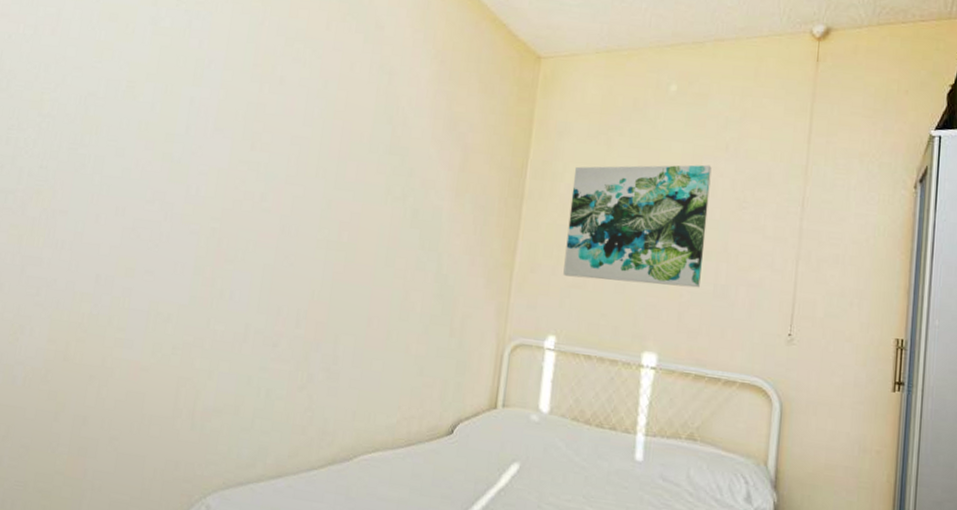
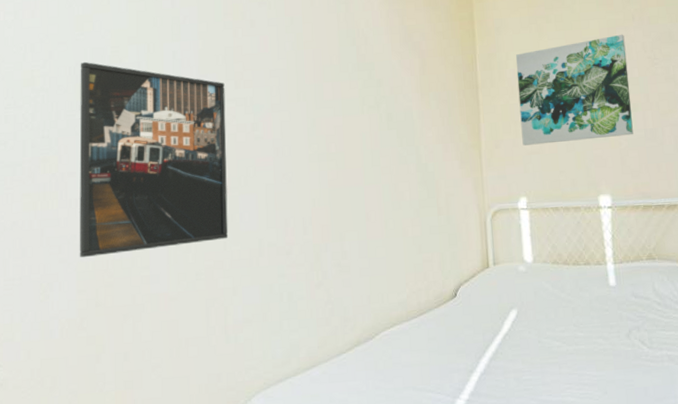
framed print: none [56,92,240,316] -> present [79,61,229,258]

